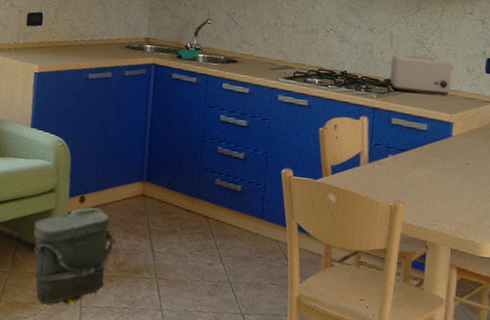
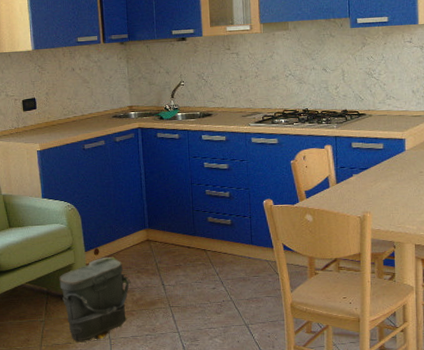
toaster: present [390,54,454,96] -> none [346,84,400,119]

